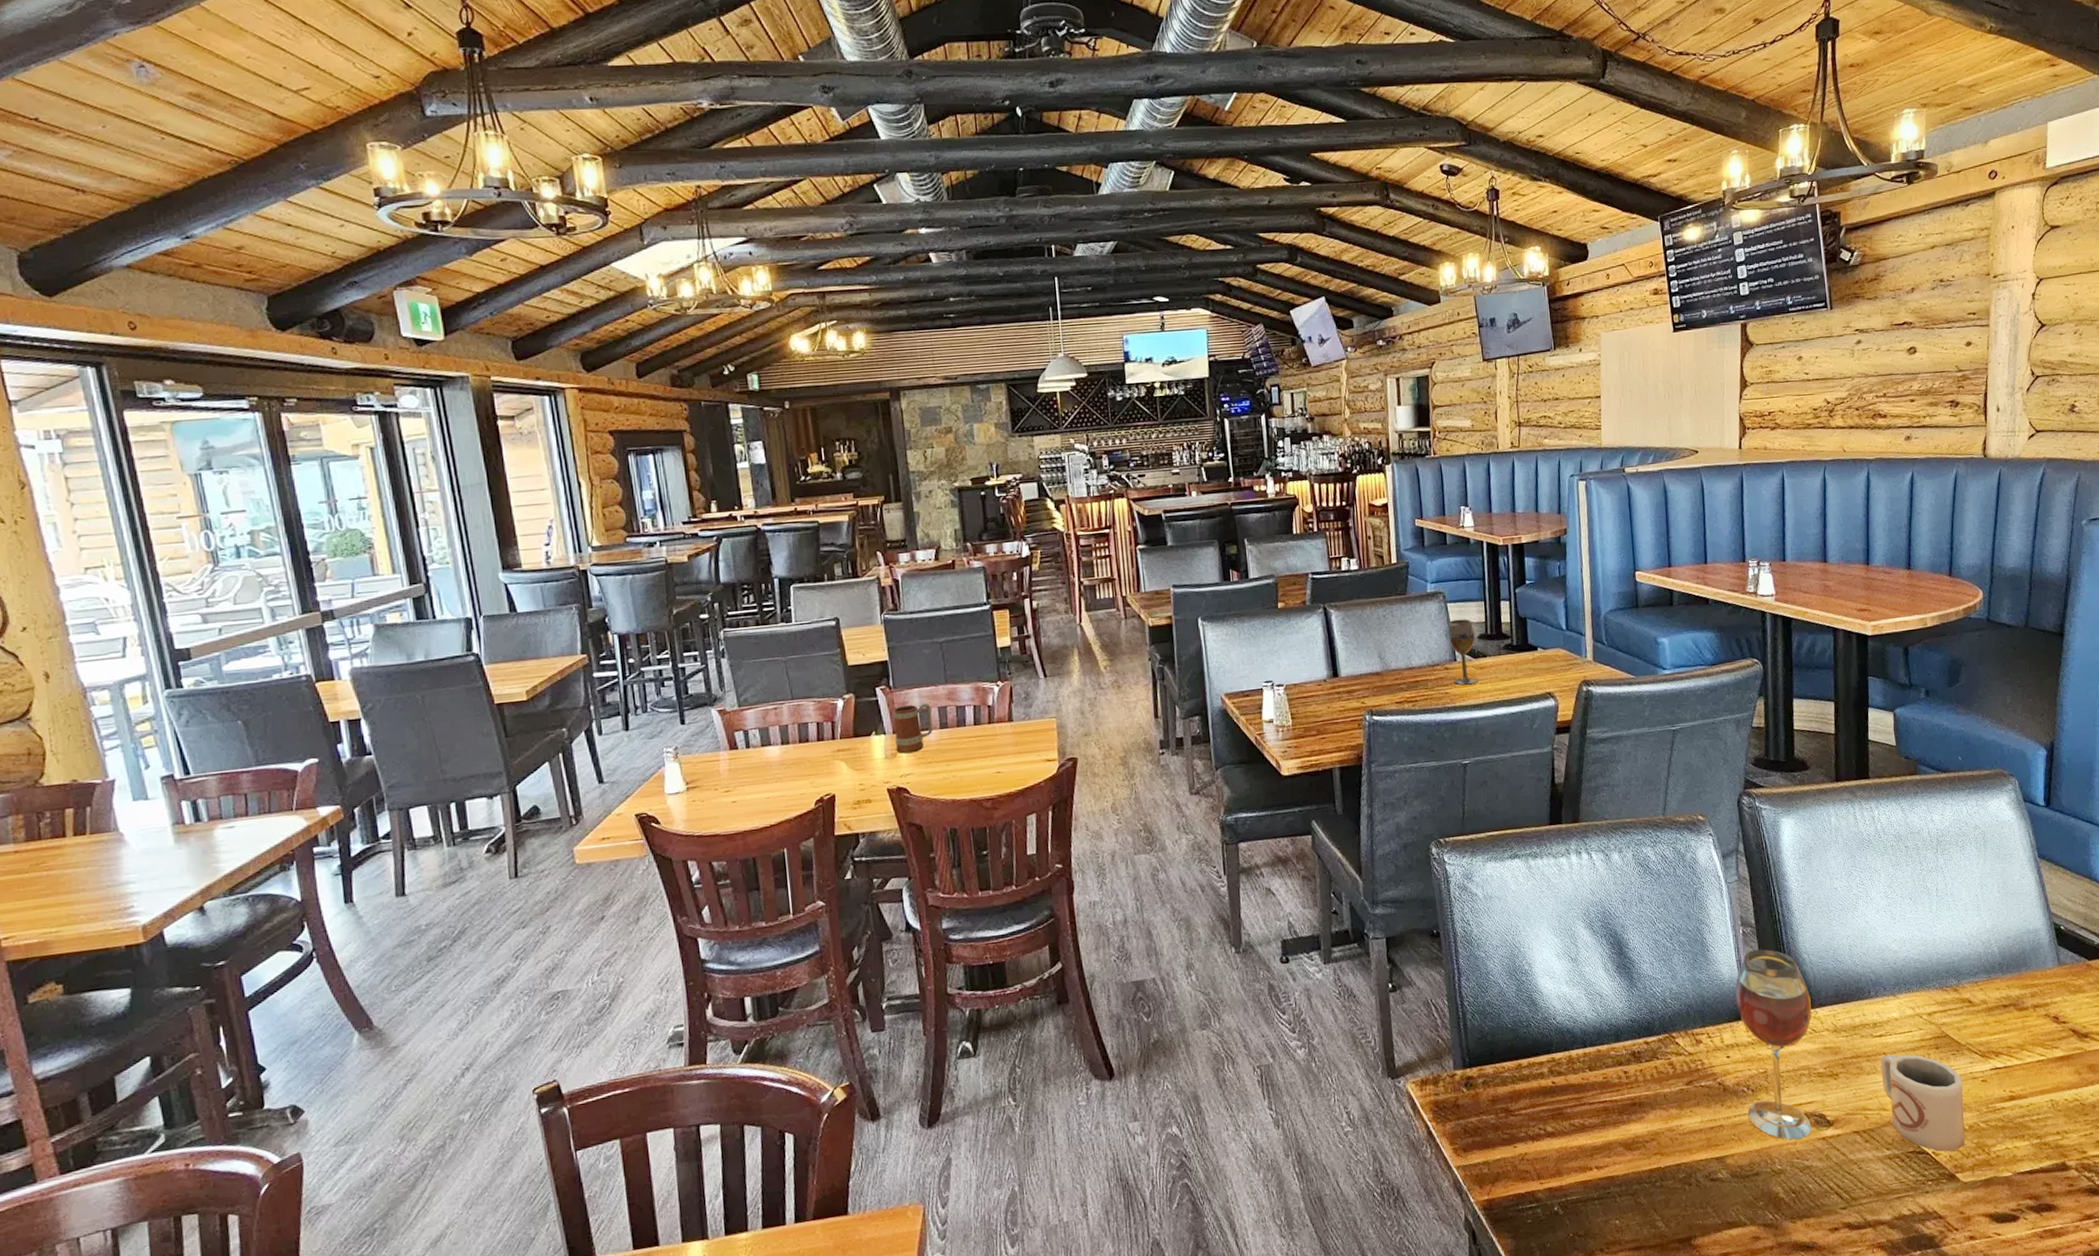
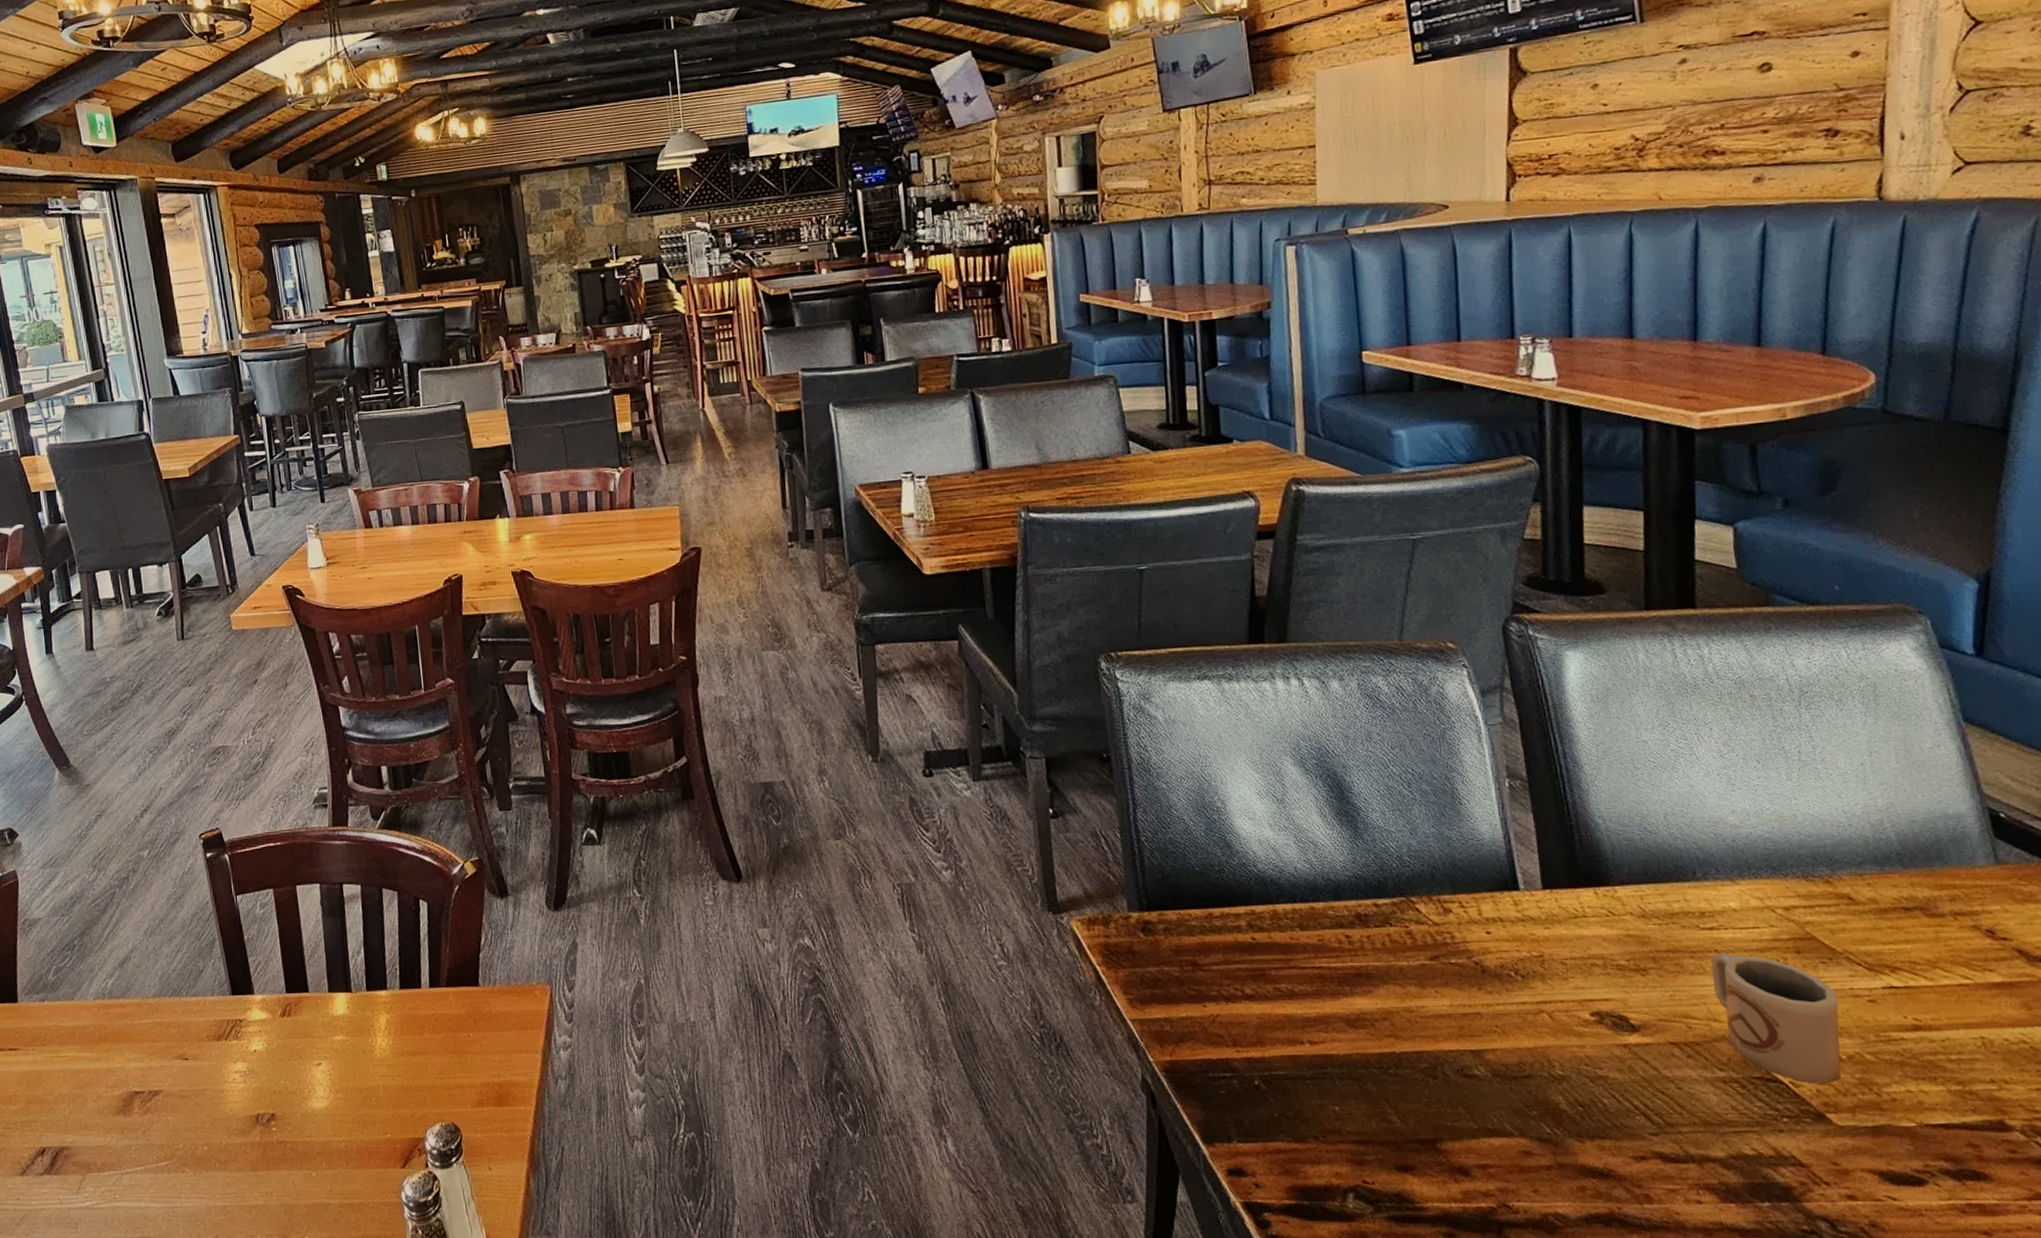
beer mug: present [893,702,933,754] -> none [517,487,556,538]
wine glass: present [1447,619,1479,686] -> none [1119,406,1158,481]
wineglass: present [1734,949,1812,1140] -> none [1497,807,1609,1042]

